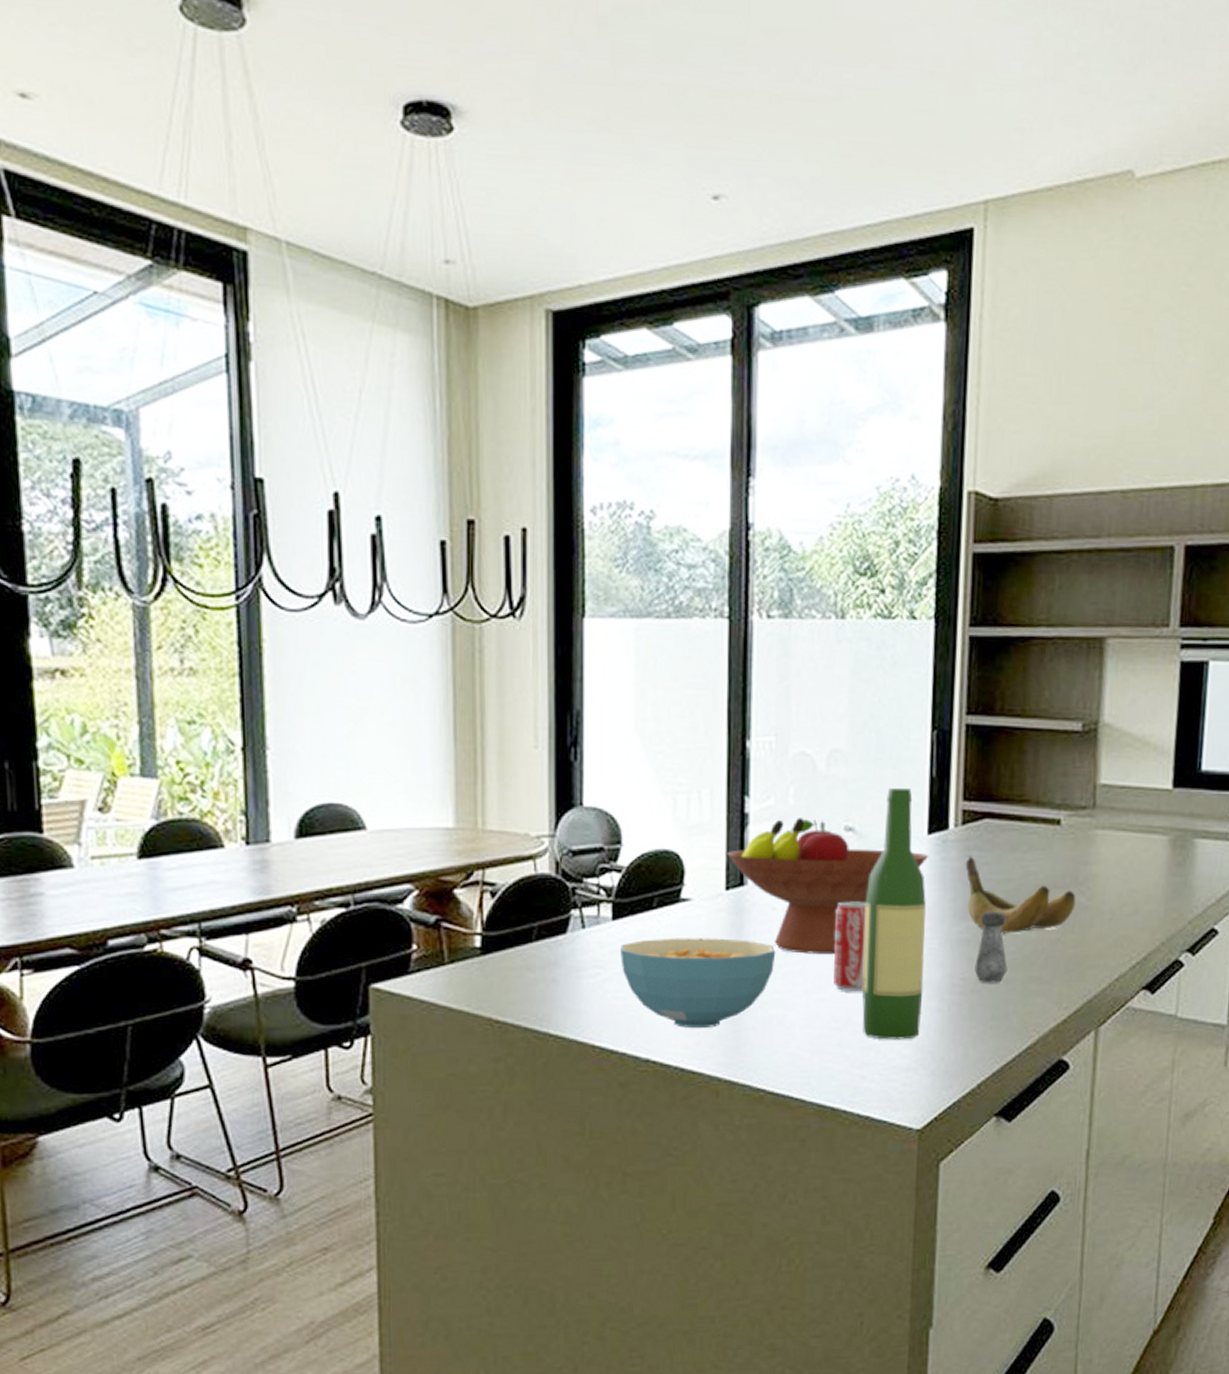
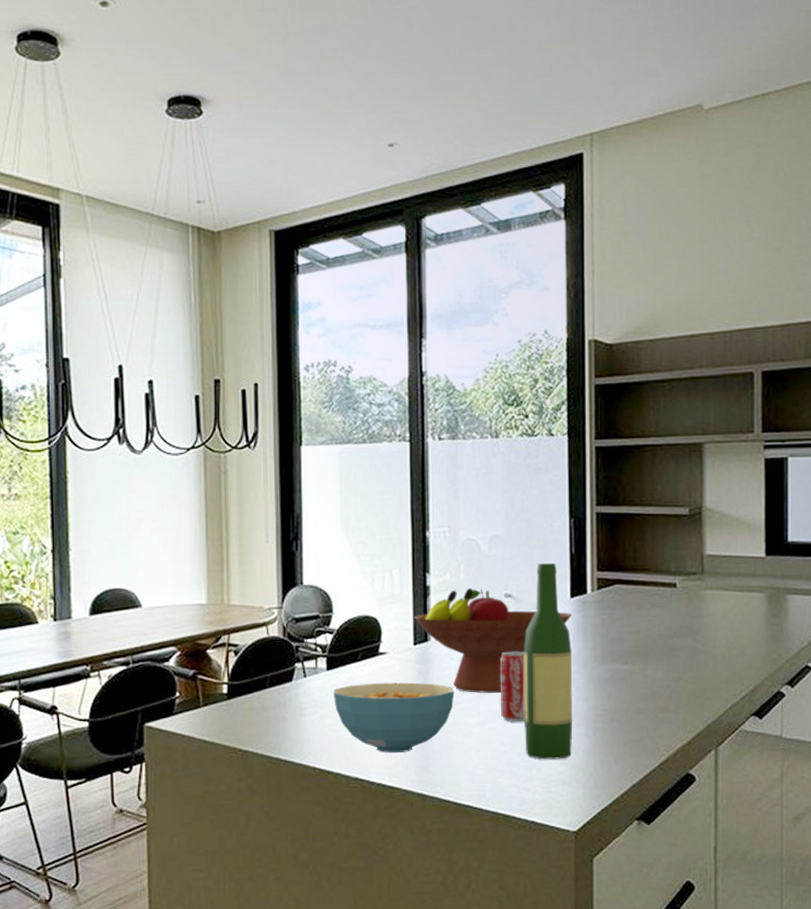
banana: present [965,856,1076,935] -> none [602,614,693,674]
salt shaker: present [974,911,1008,983] -> none [613,656,640,713]

